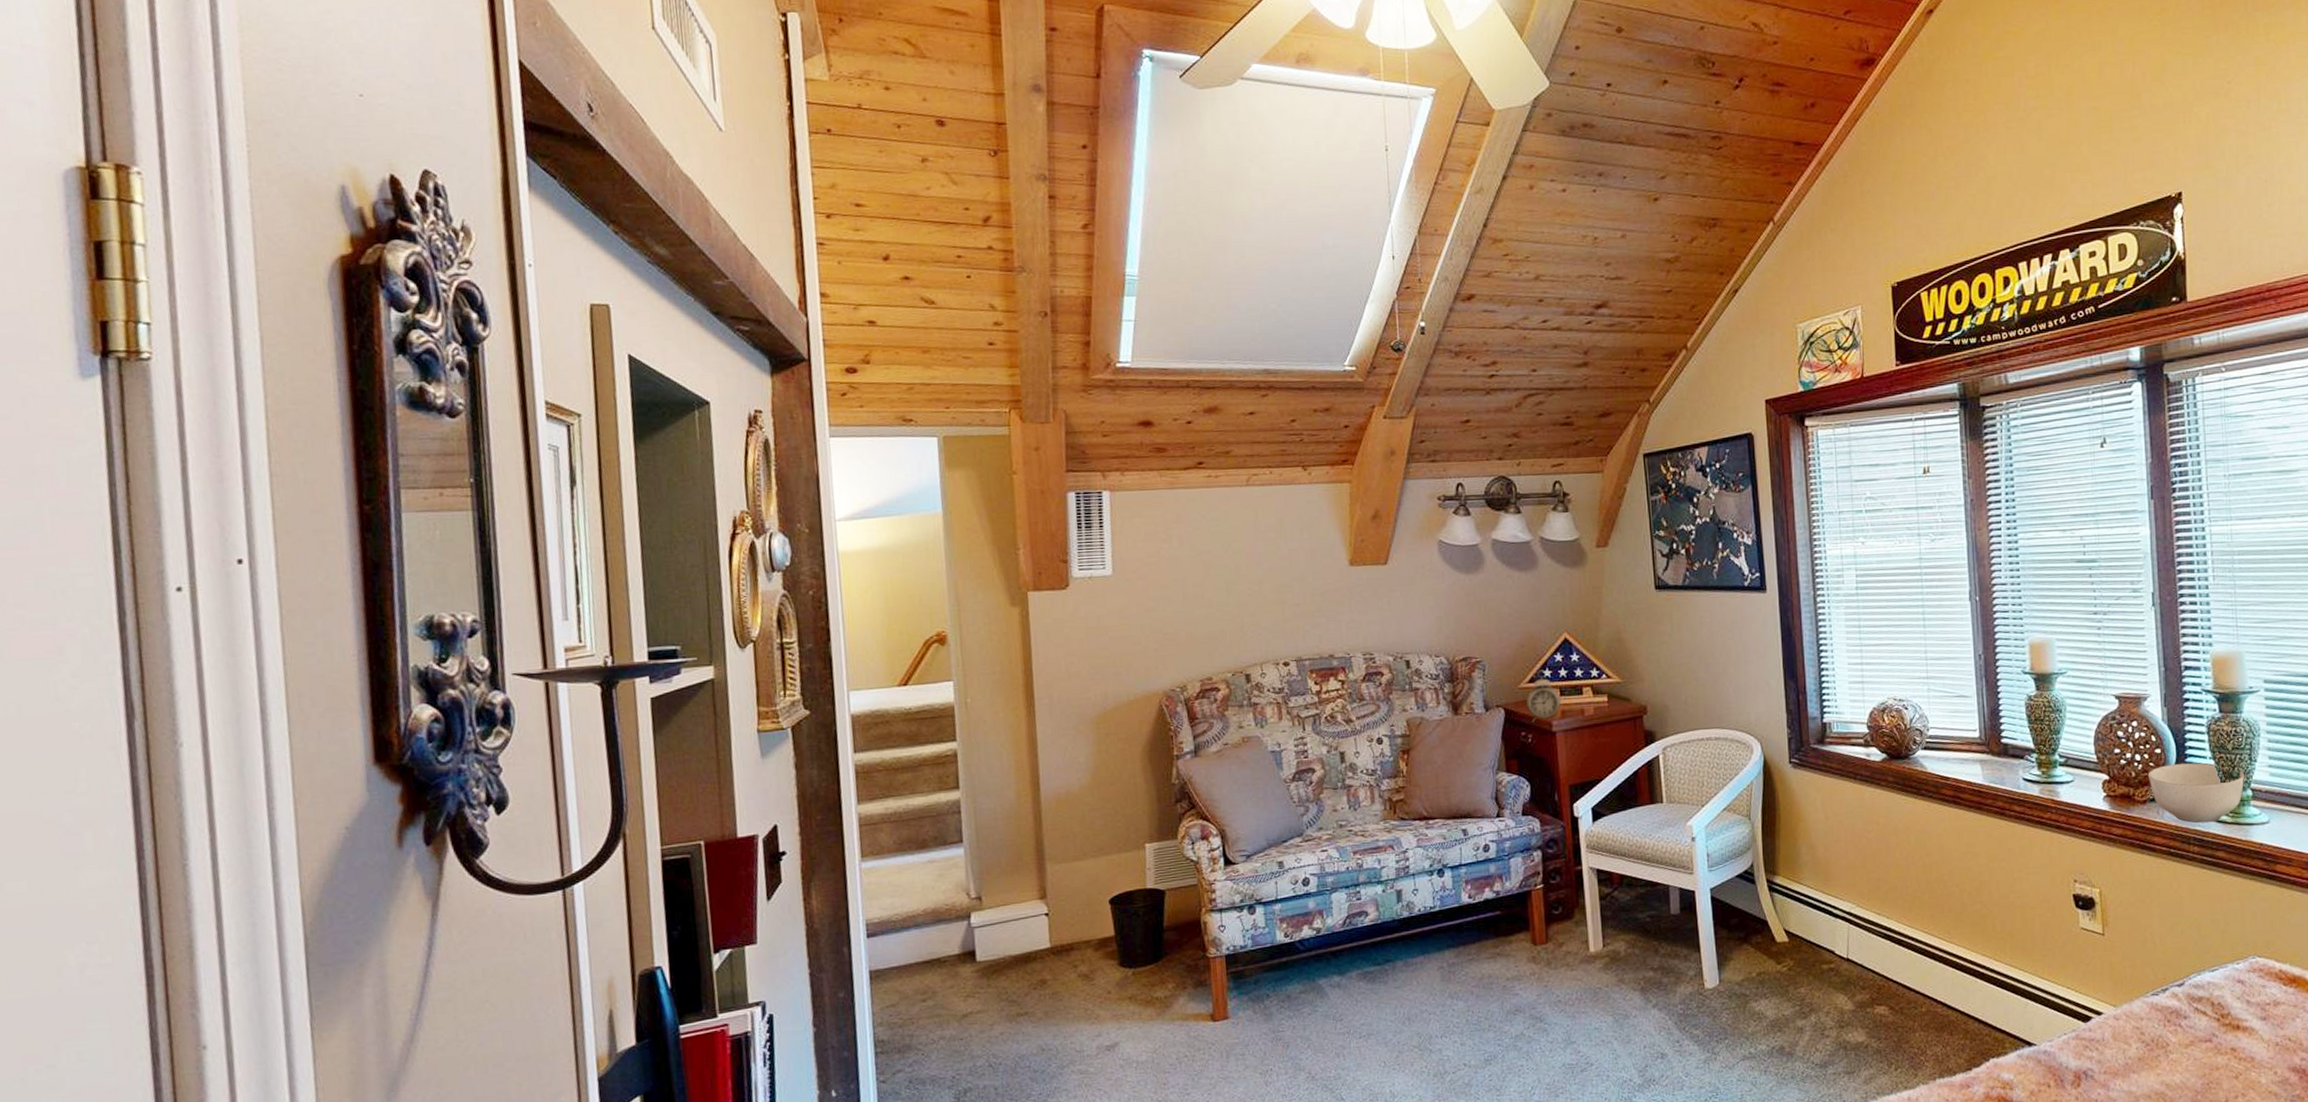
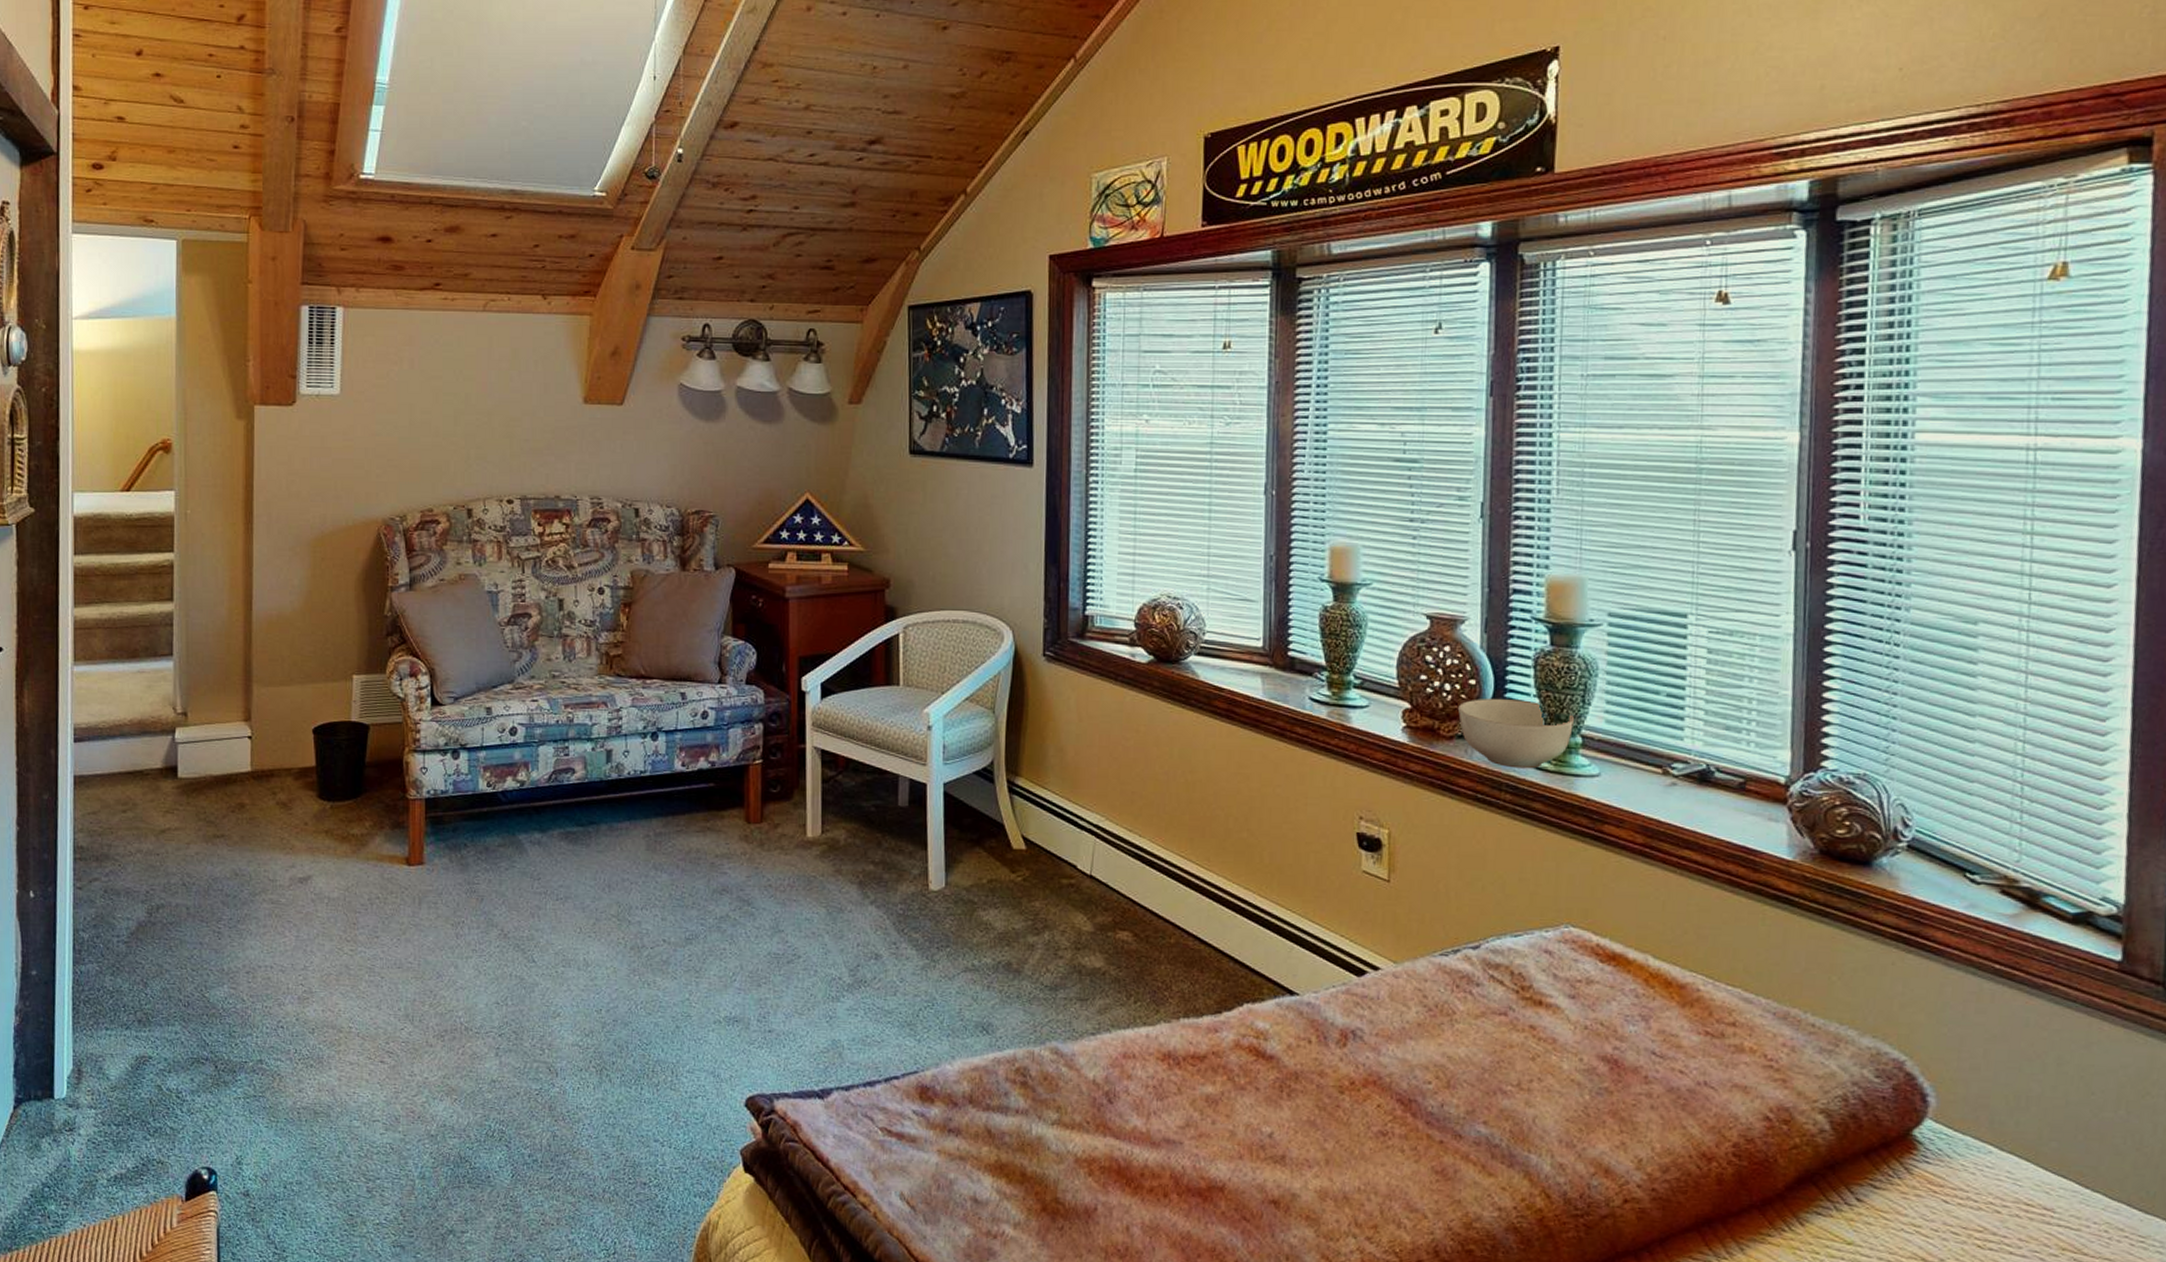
alarm clock: present [1526,669,1561,723] -> none [760,530,797,587]

